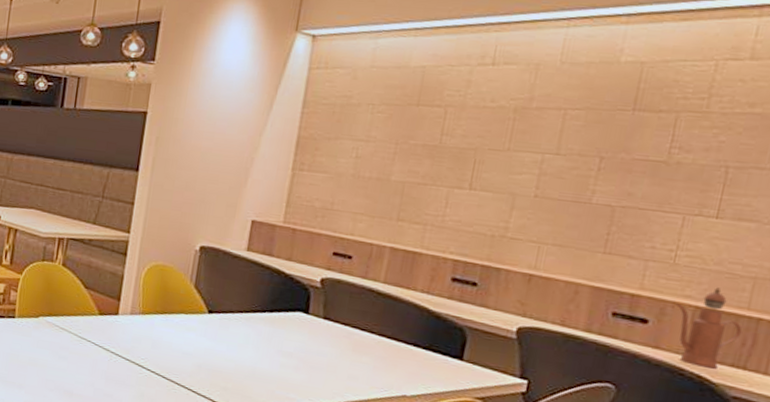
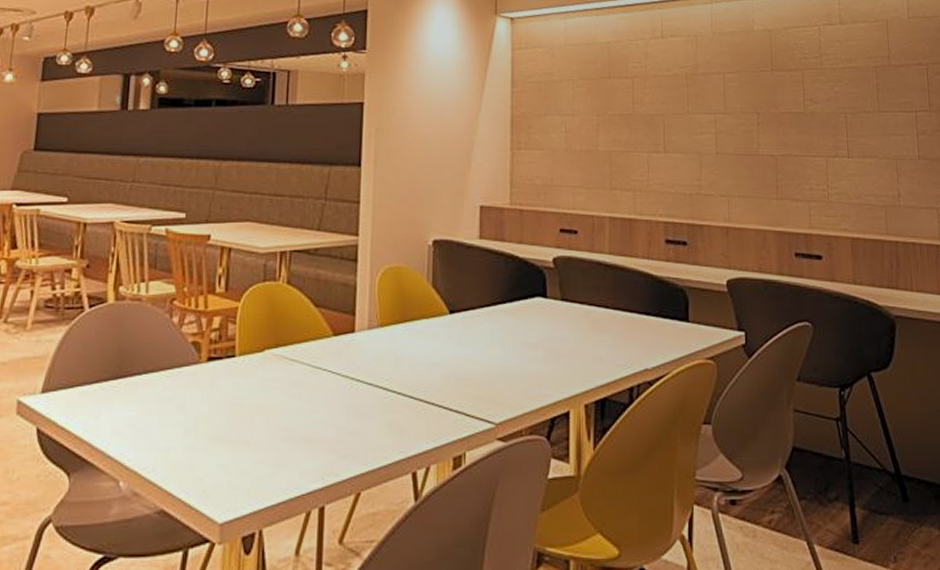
coffeepot: present [675,287,742,370] -> none [837,218,888,294]

